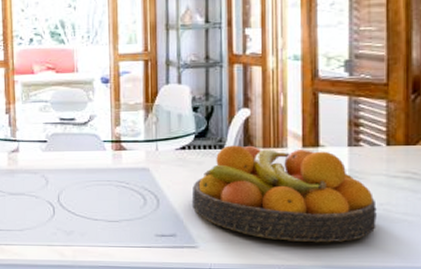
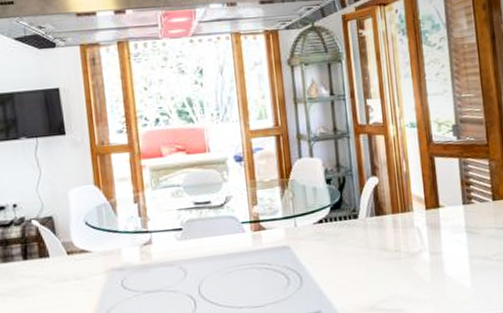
fruit bowl: present [191,145,377,243] -> none [332,211,493,302]

